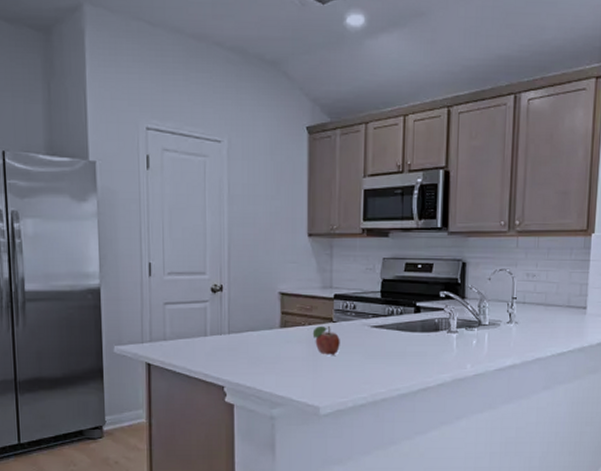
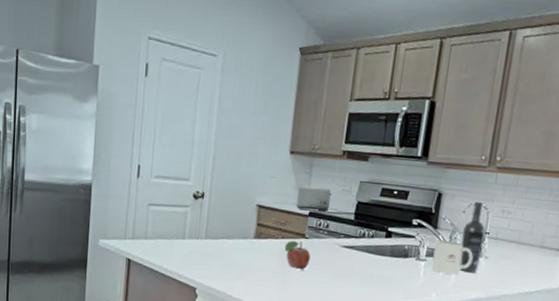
toaster: none [319,268,355,293] -> present [295,185,332,212]
mug: none [464,310,503,344] -> present [431,240,473,275]
wine bottle: none [490,267,513,340] -> present [459,201,486,273]

